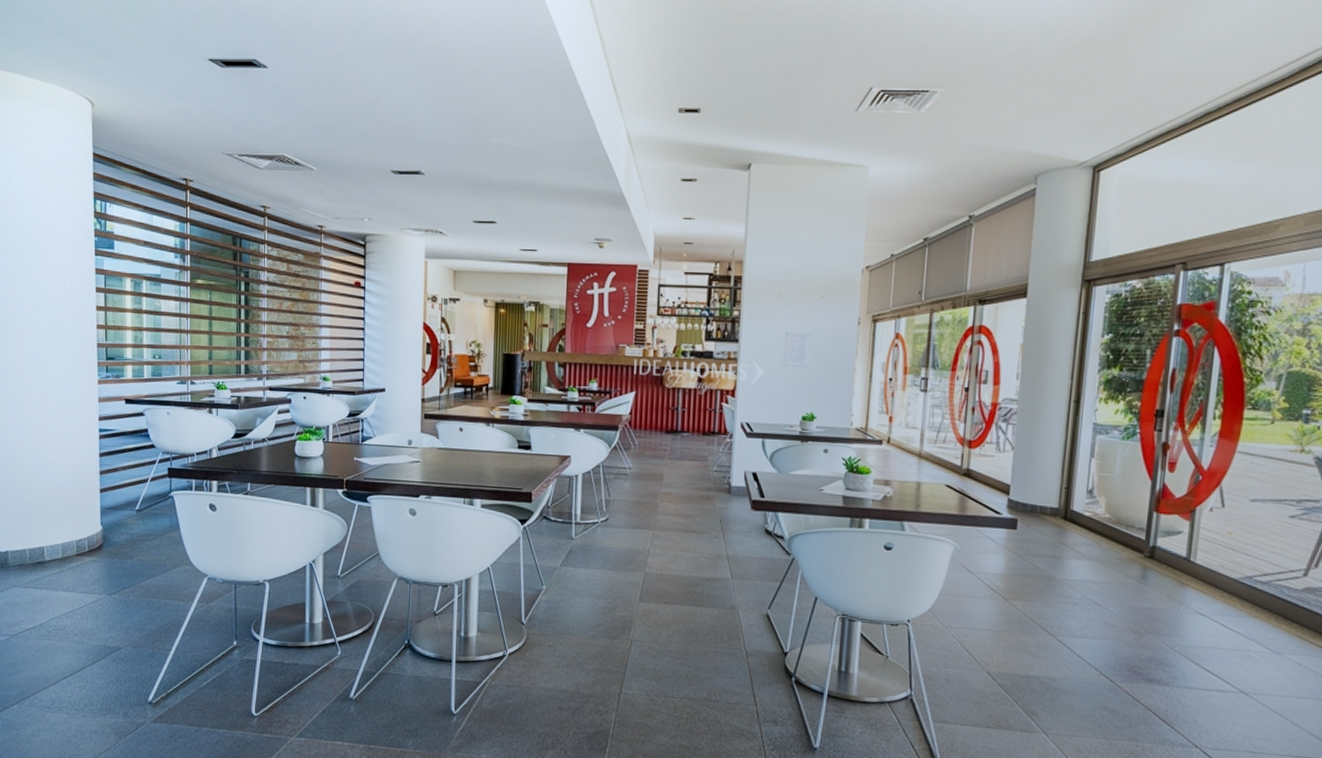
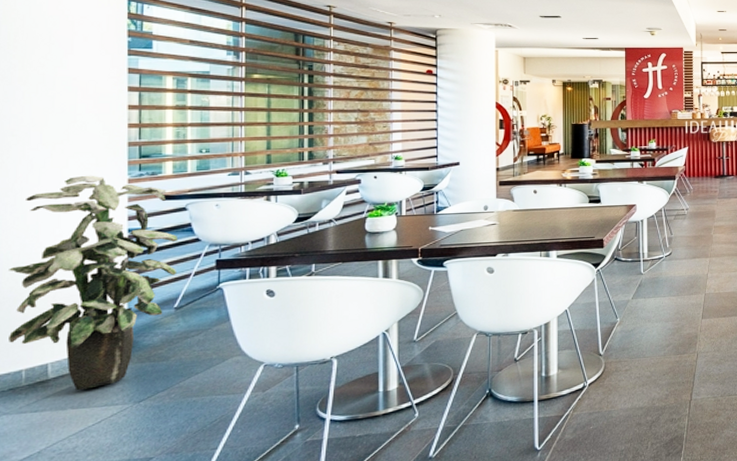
indoor plant: none [14,373,138,576] -> present [9,175,179,391]

